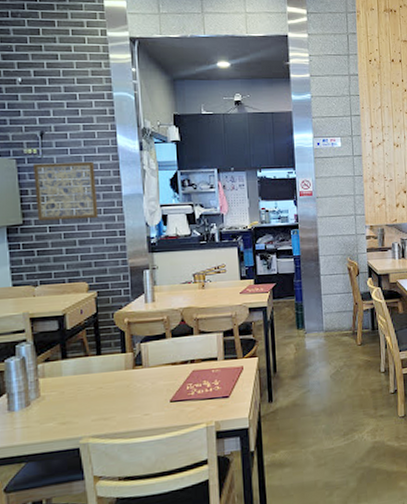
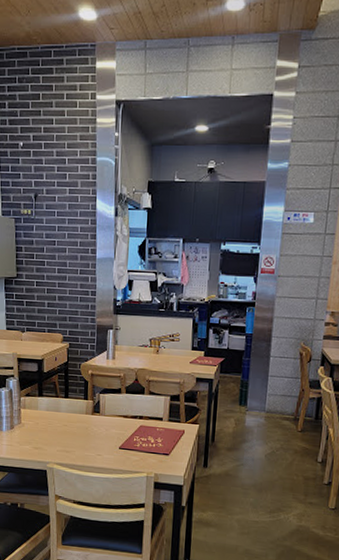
wall art: present [32,161,99,221] -> none [26,223,76,278]

